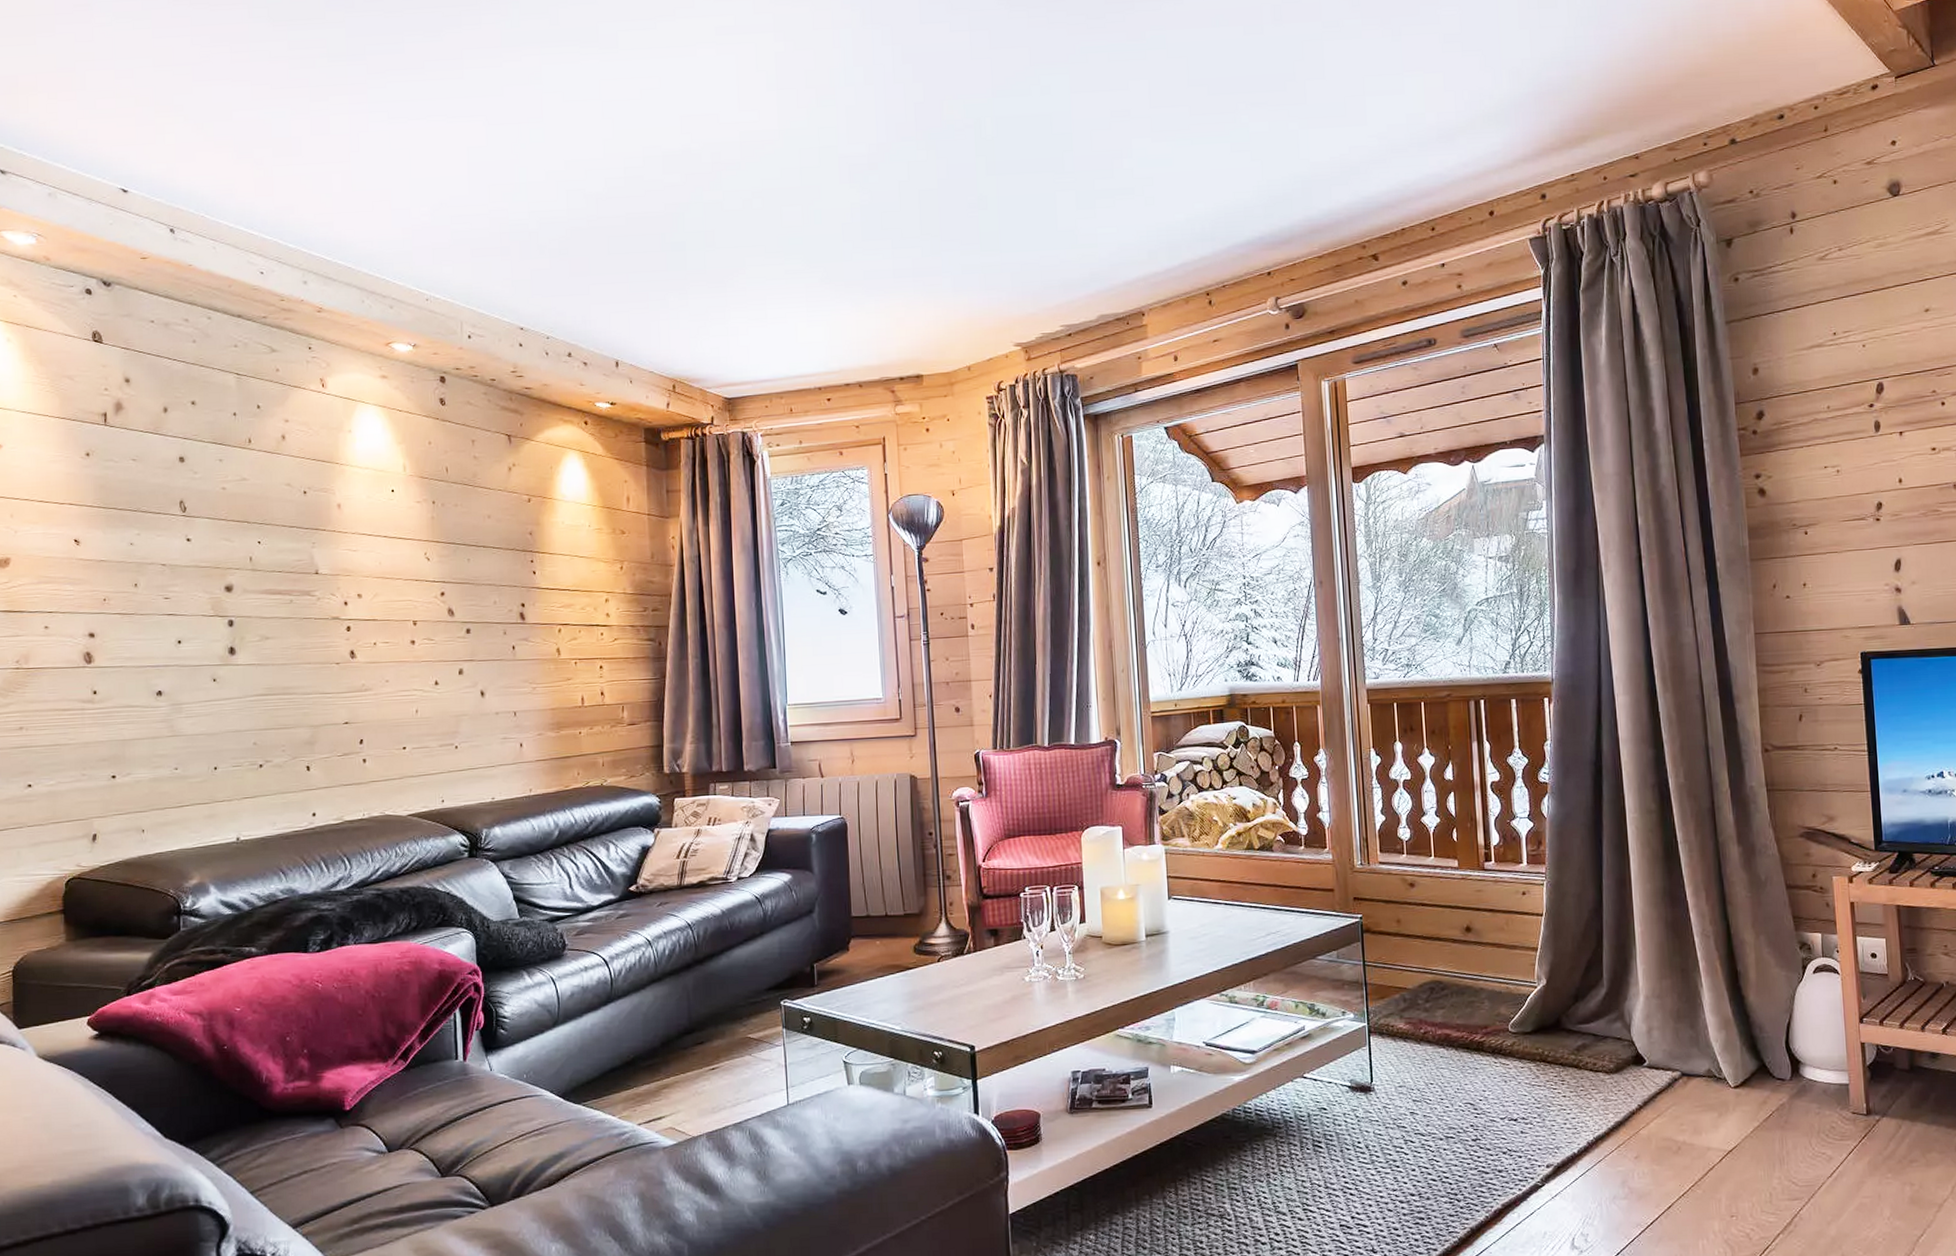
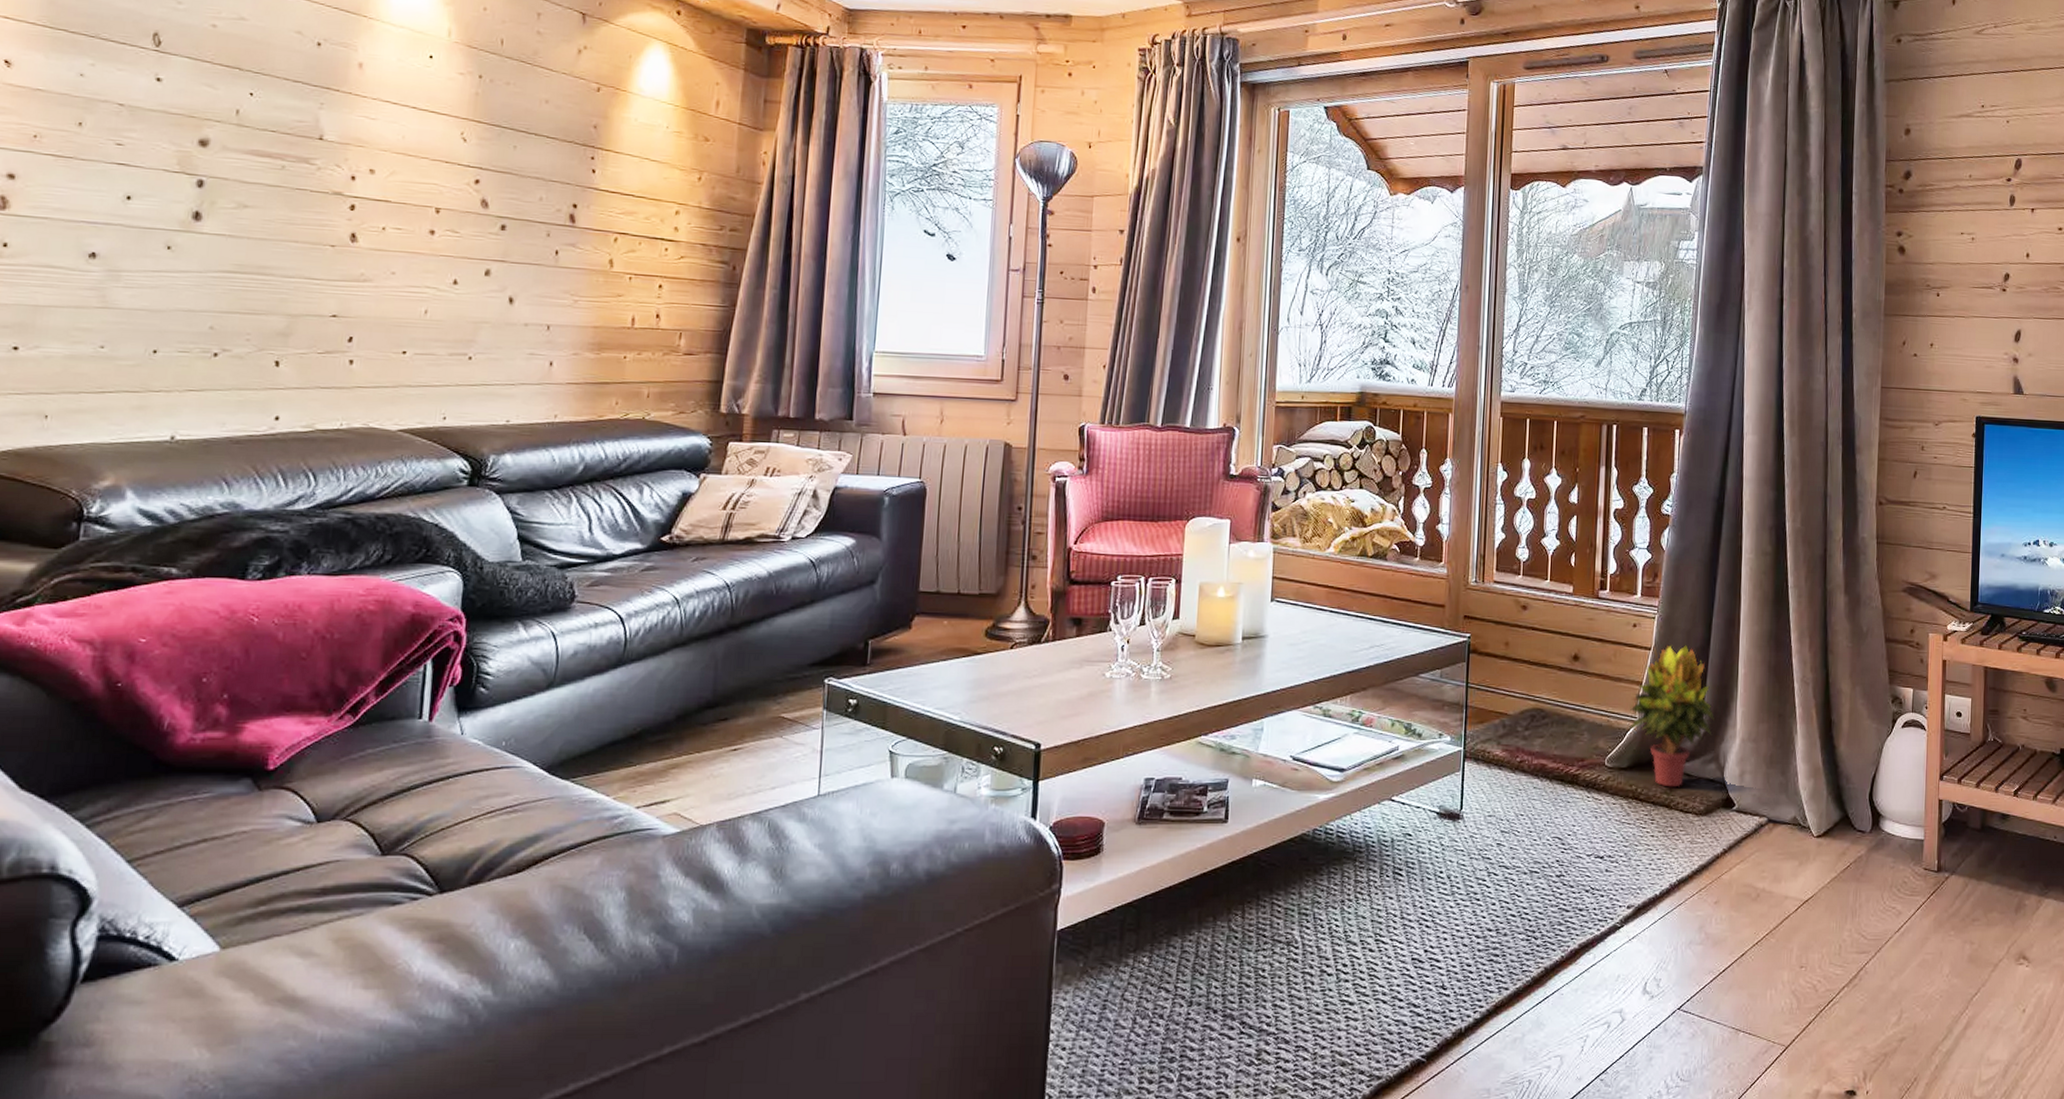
potted plant: none [1528,907,1616,1048] -> present [1628,644,1716,788]

